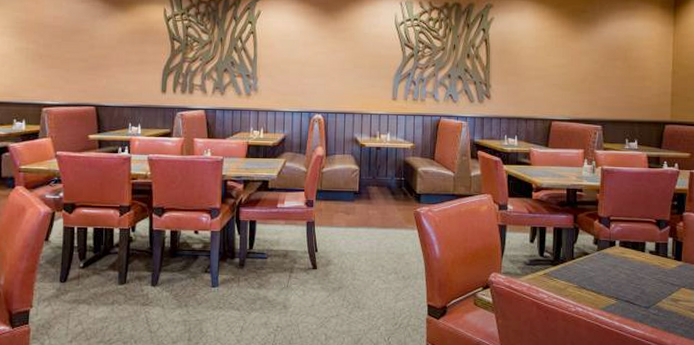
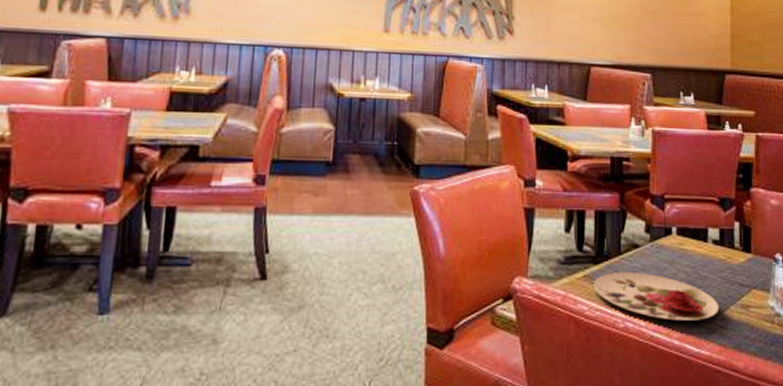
plate: none [551,272,653,309] -> present [593,273,720,321]

